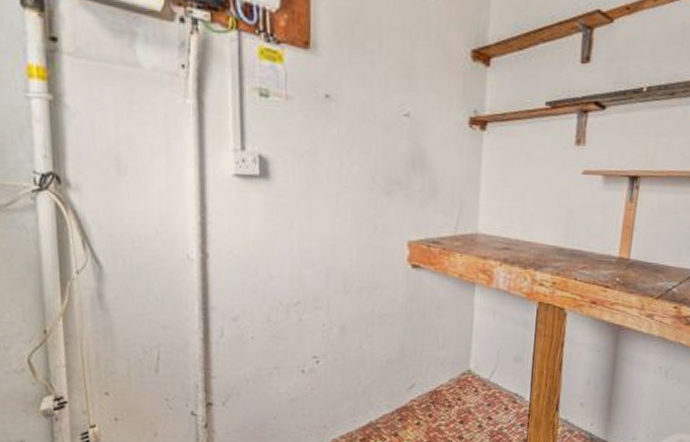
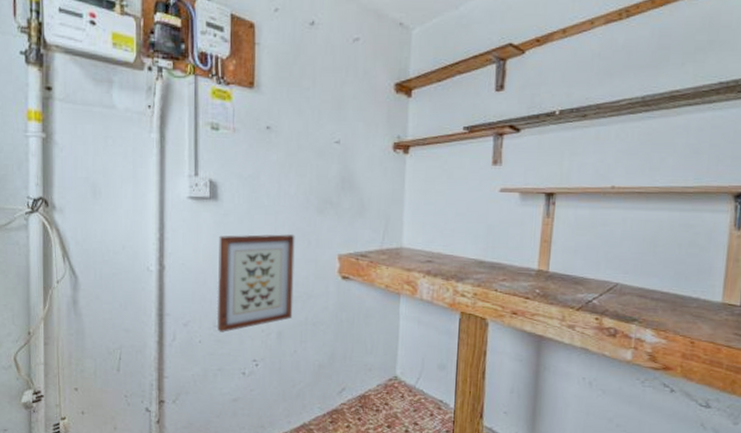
wall art: none [270,218,359,327] -> present [216,234,295,332]

